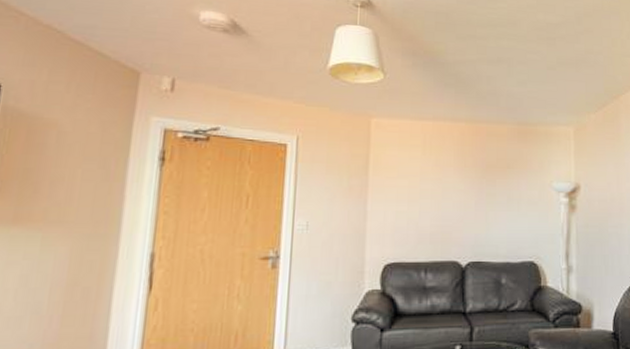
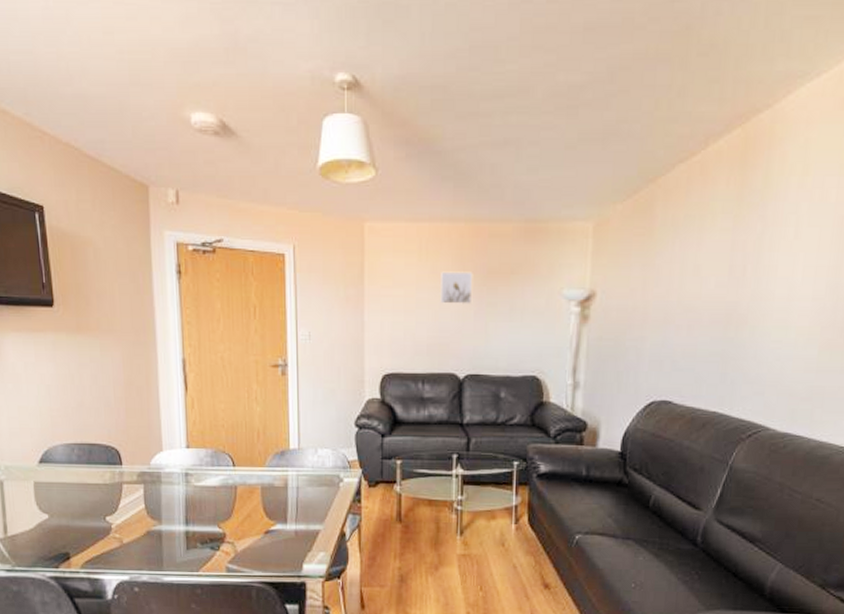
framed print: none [442,164,474,195] -> present [439,271,473,304]

